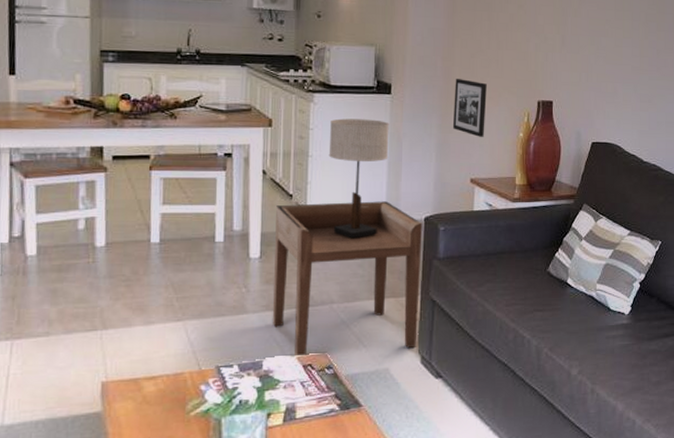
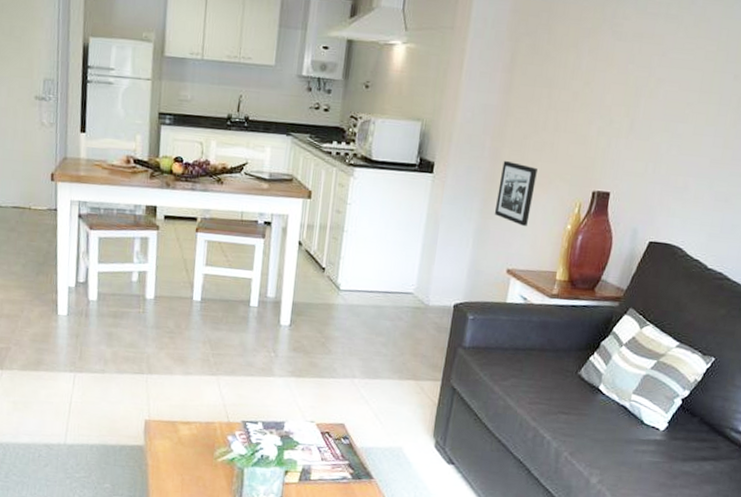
side table: present [273,201,423,355] -> none [297,277,452,431]
table lamp: present [328,118,389,239] -> none [361,195,428,318]

